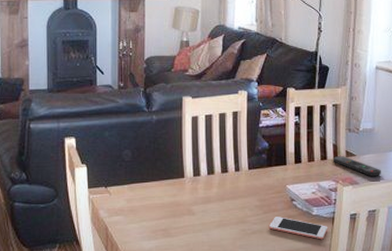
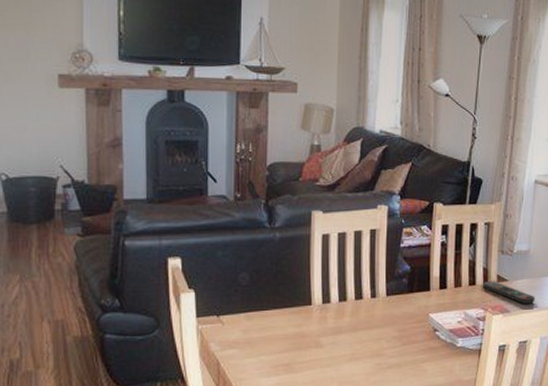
cell phone: present [269,217,328,240] -> none [408,349,474,374]

